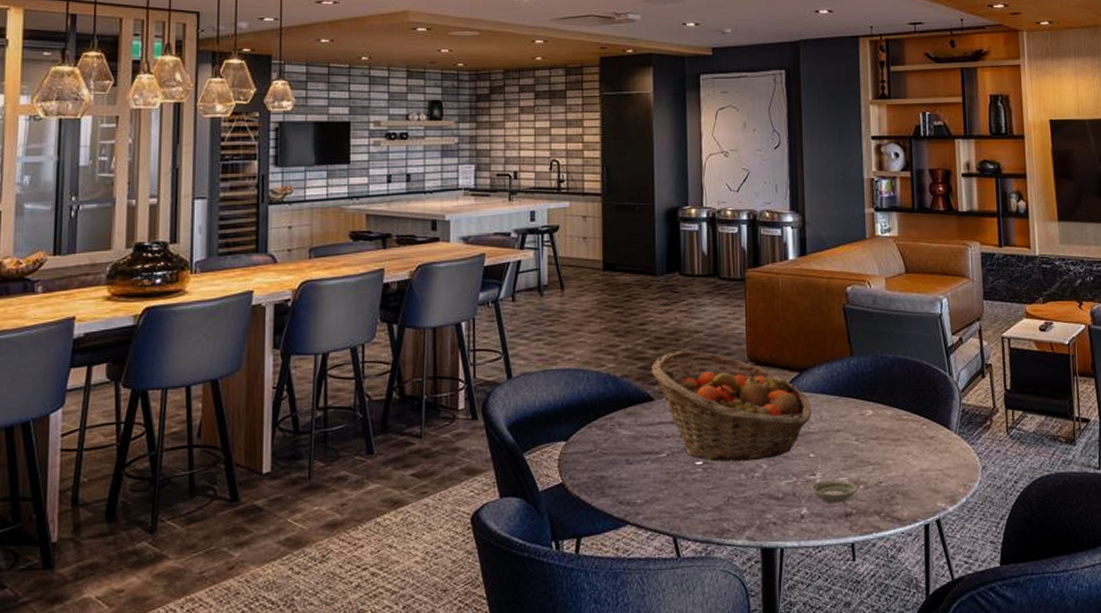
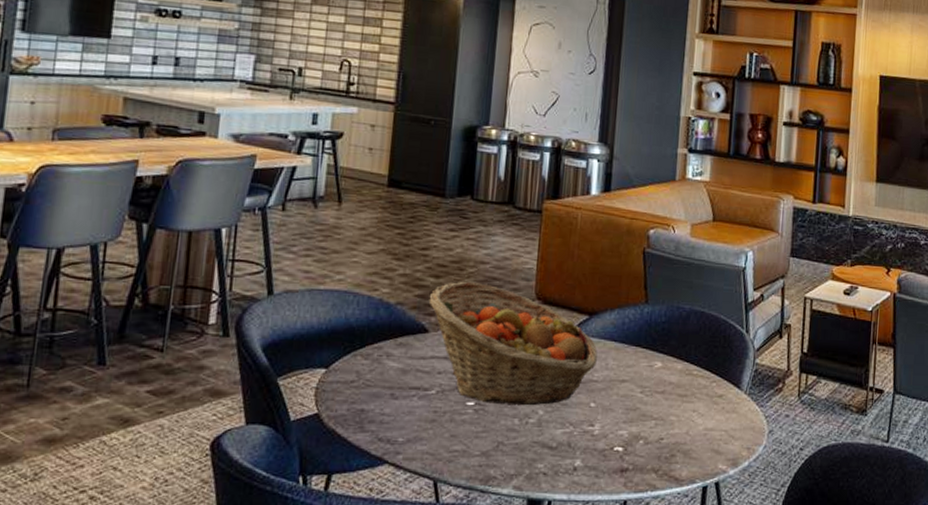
saucer: present [811,480,857,504] -> none [587,432,637,457]

